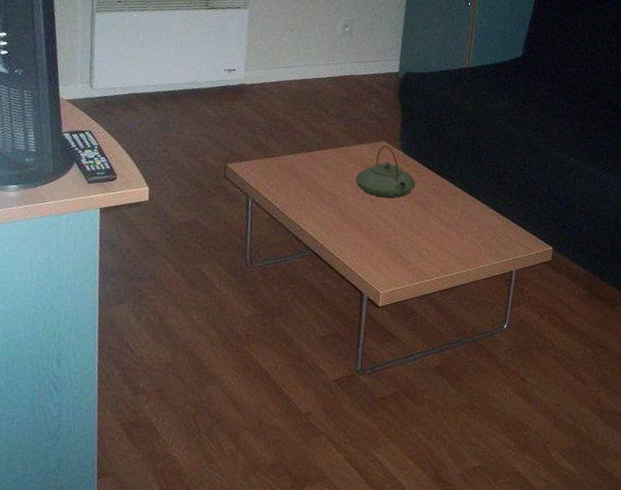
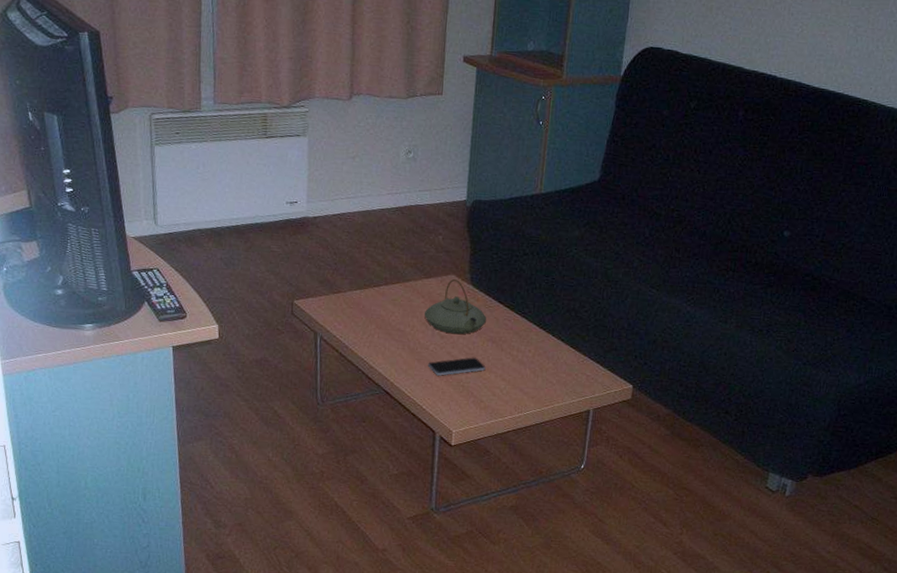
smartphone: none [358,220,414,238] -> present [428,357,486,376]

